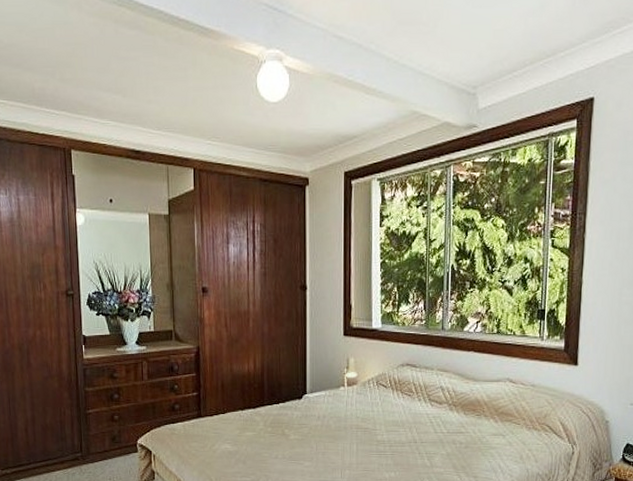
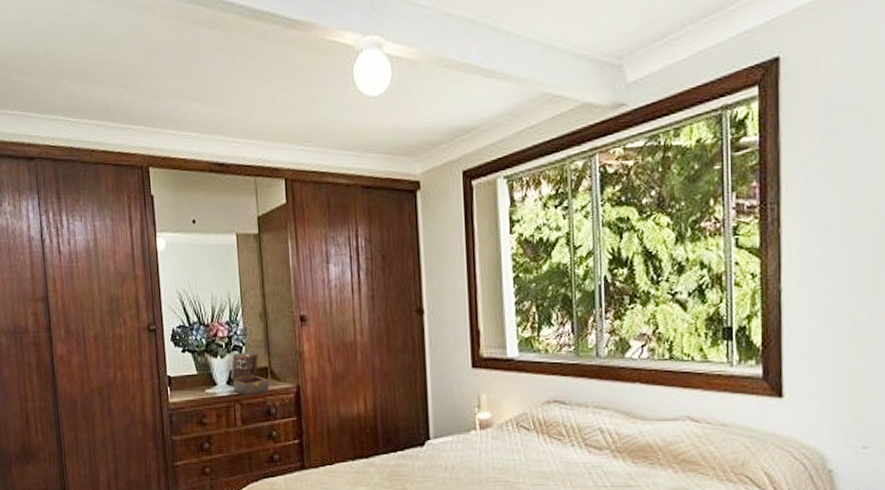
jewelry box: none [139,315,173,355] -> present [230,350,269,397]

